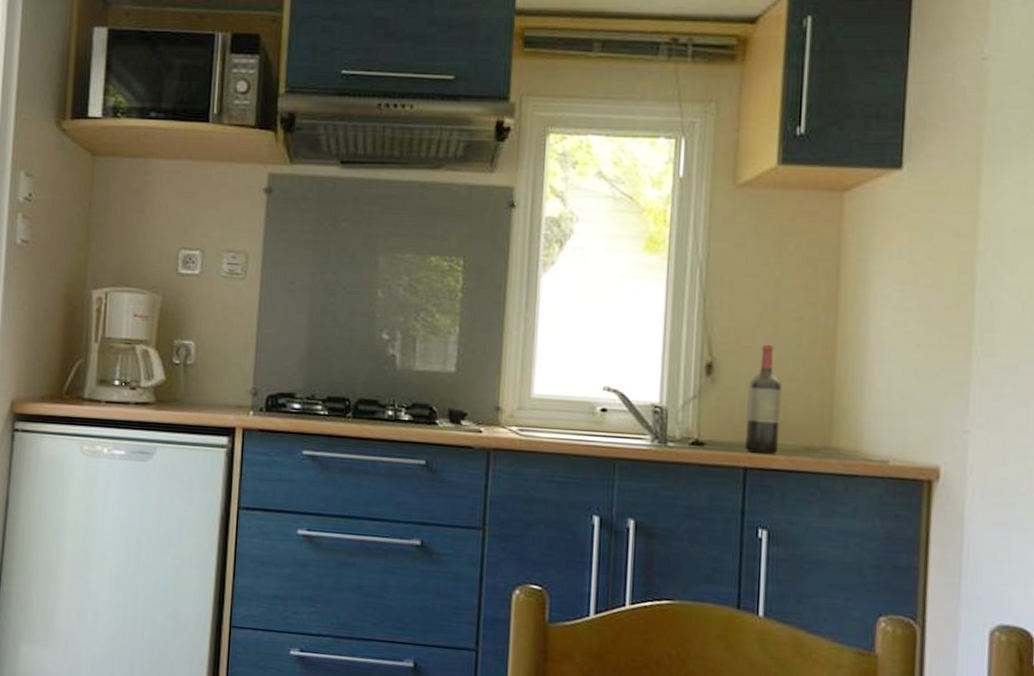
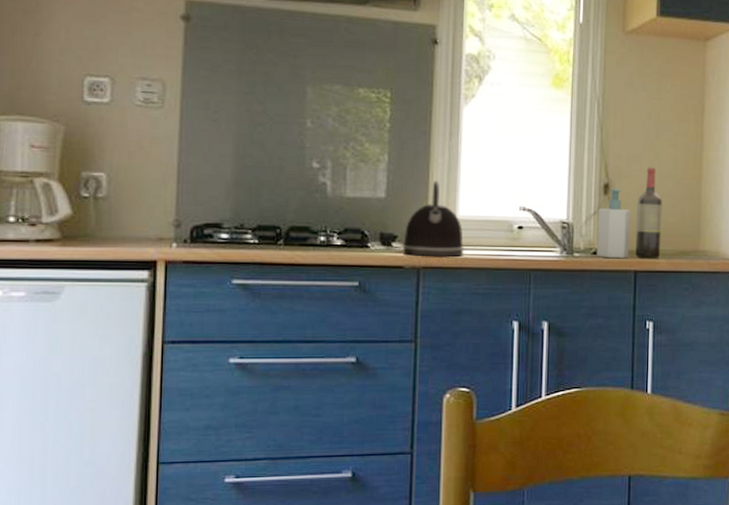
kettle: none [471,355,540,439] -> present [402,180,464,257]
soap bottle: none [696,368,740,452] -> present [596,188,631,259]

